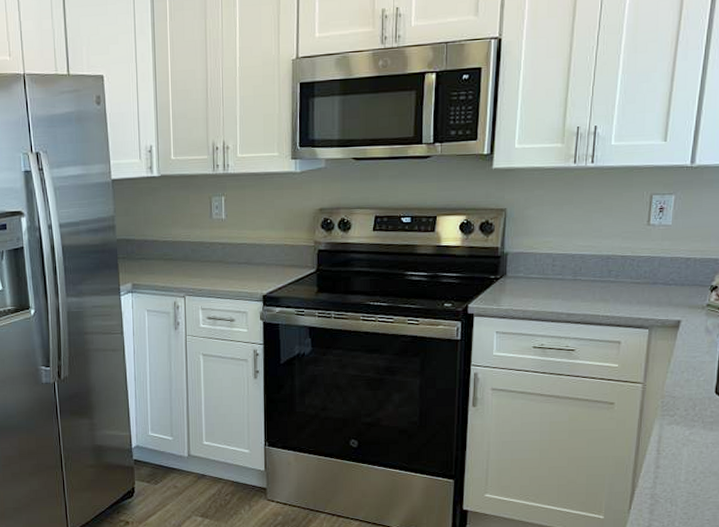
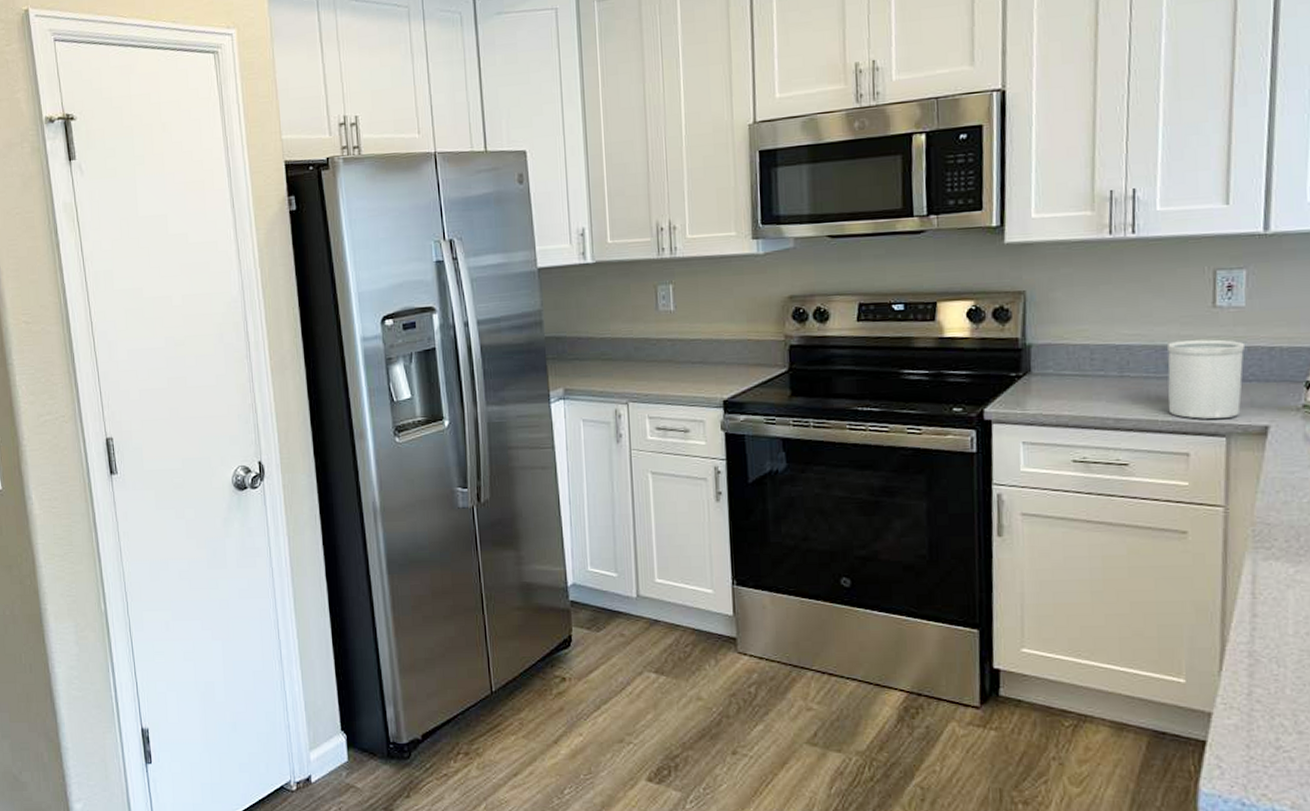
utensil holder: none [609,251,669,315] -> present [1166,339,1246,419]

